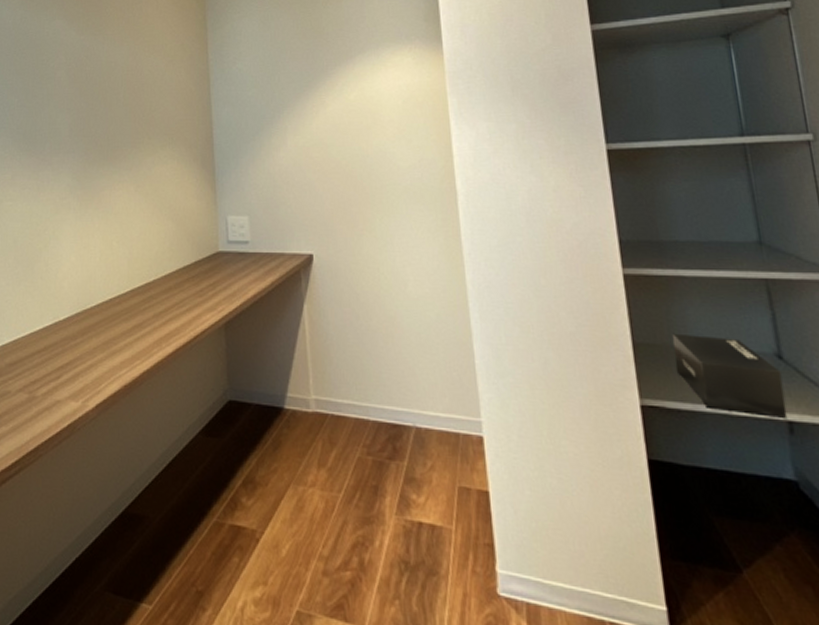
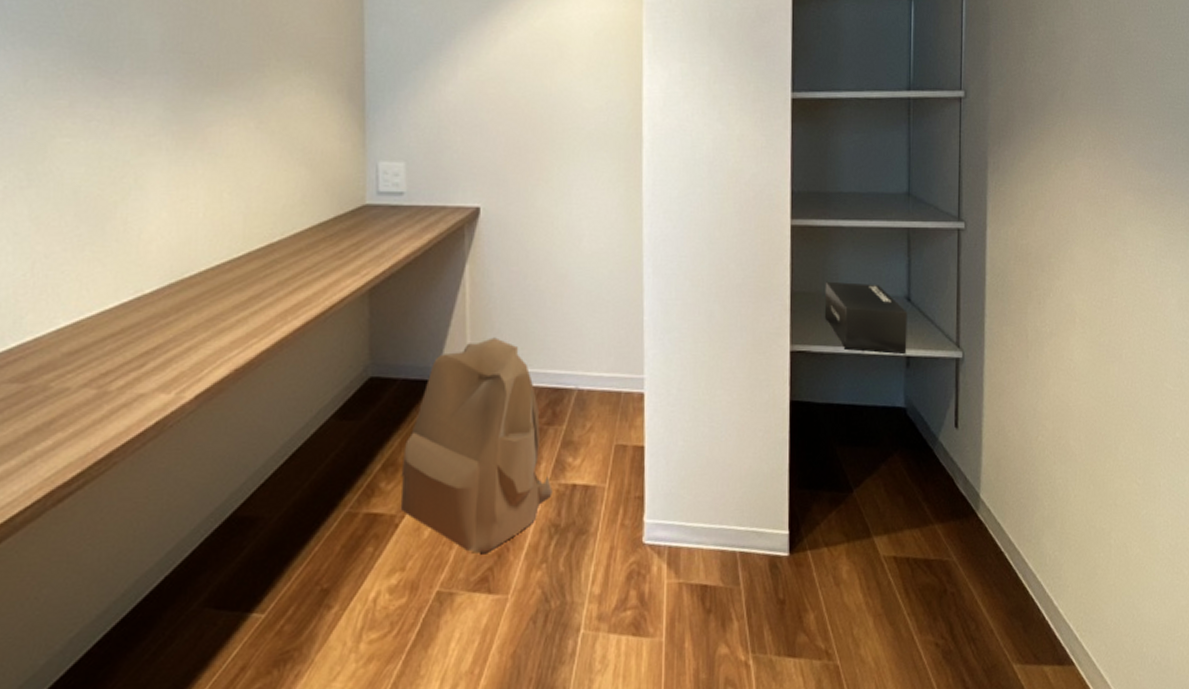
backpack: none [259,372,400,581] -> present [400,337,553,554]

